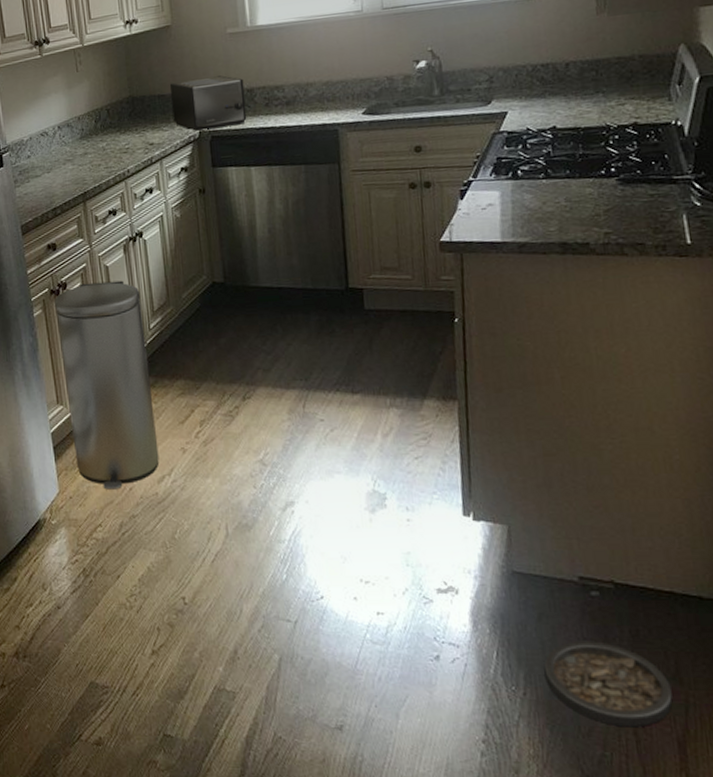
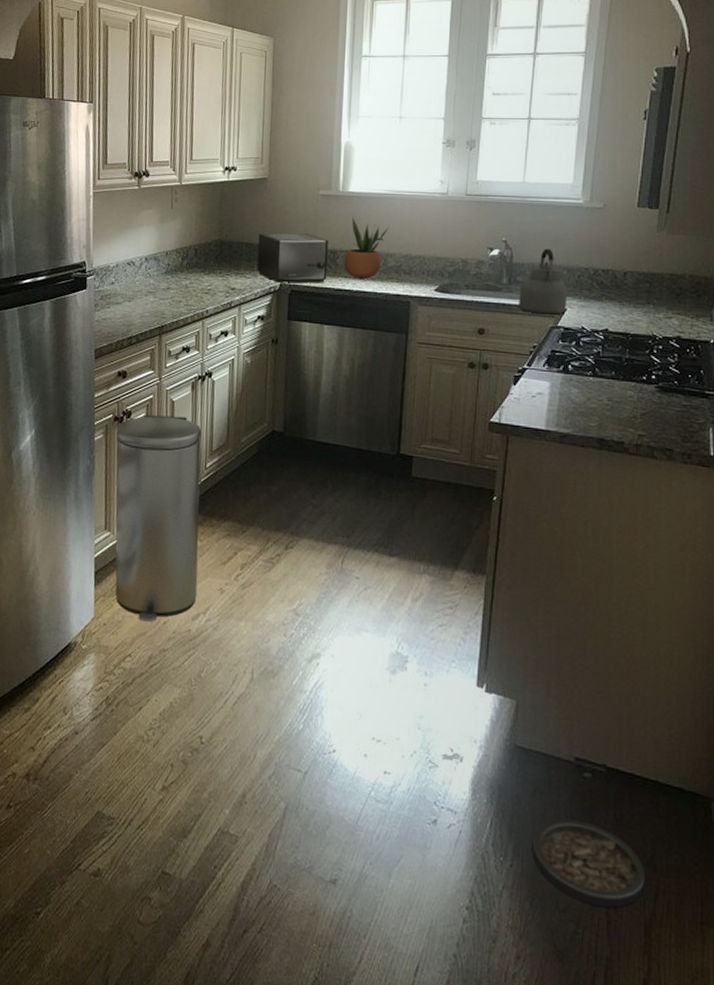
potted plant: none [262,51,304,114] -> present [344,217,388,279]
kettle: none [453,51,507,122] -> present [517,248,568,315]

